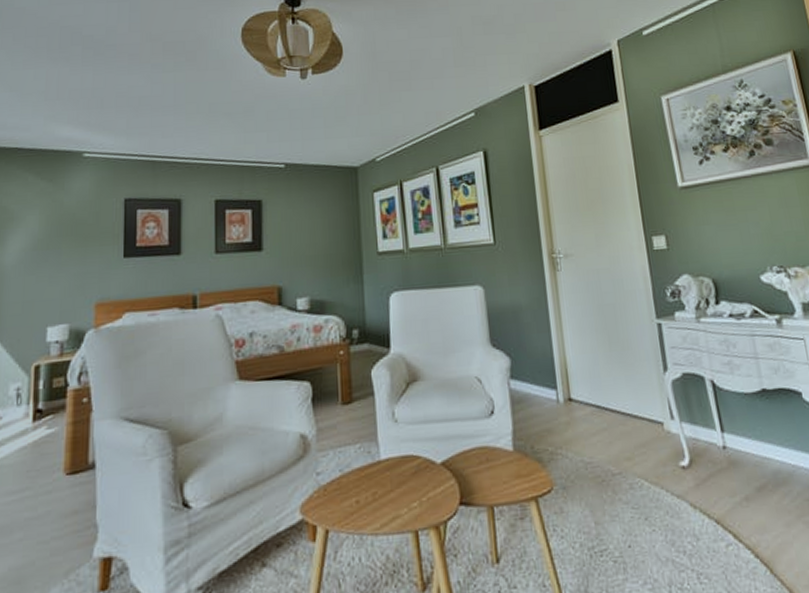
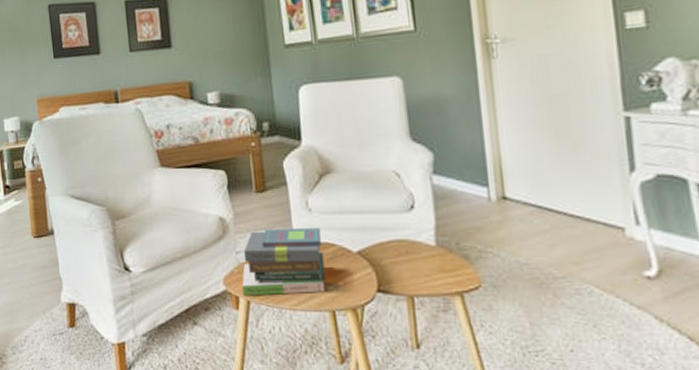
books: none [321,440,410,525] -> present [242,228,326,296]

